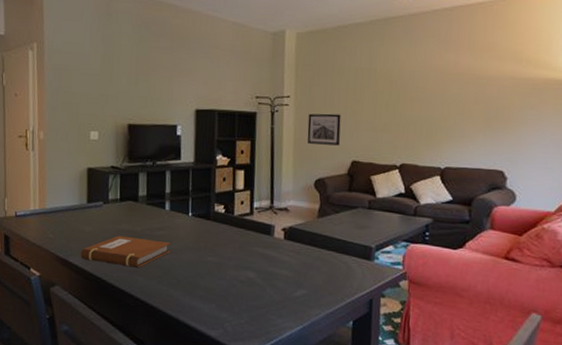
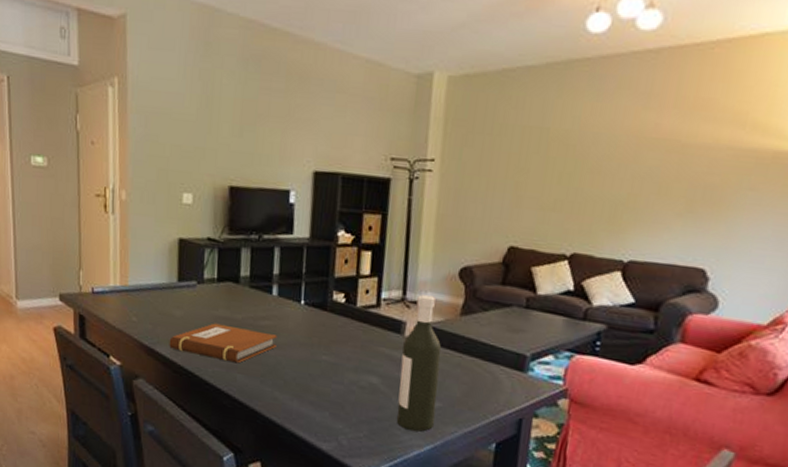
bottle: none [271,203,305,316] -> present [396,294,442,432]
wall art: present [307,113,341,146] -> none [453,183,500,226]

